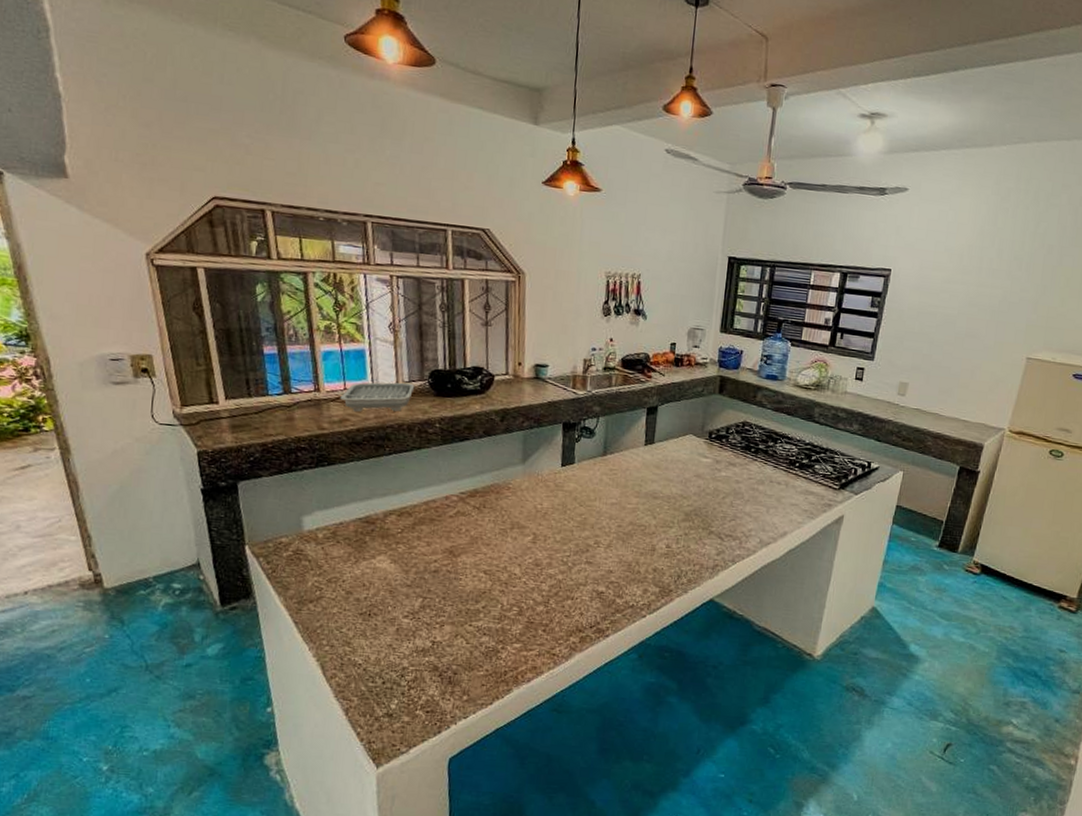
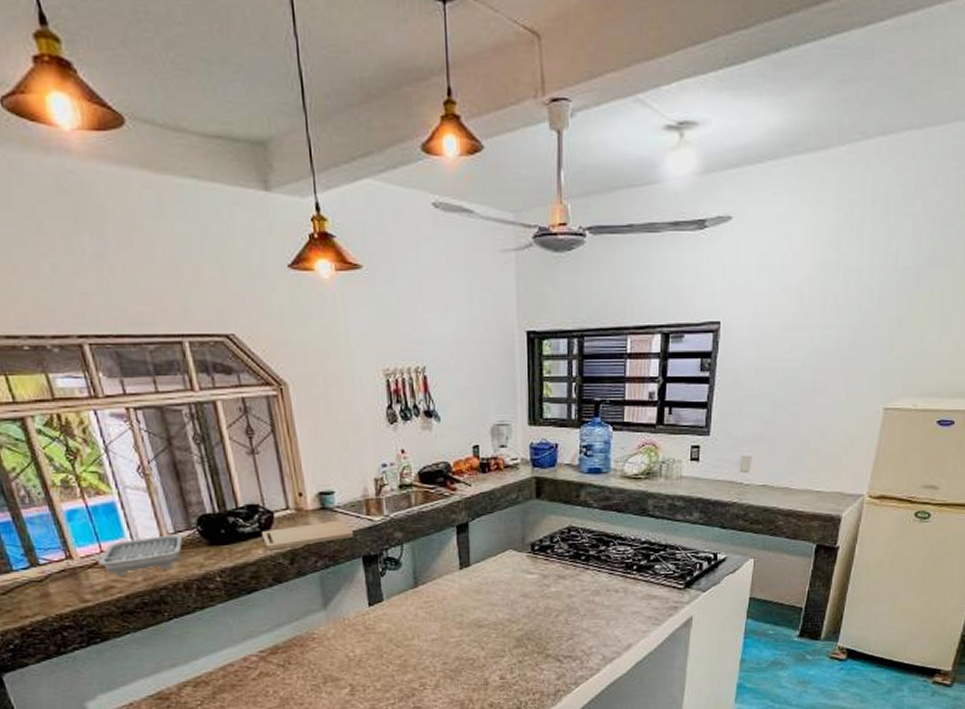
cutting board: none [480,389,559,408] -> present [261,520,355,550]

